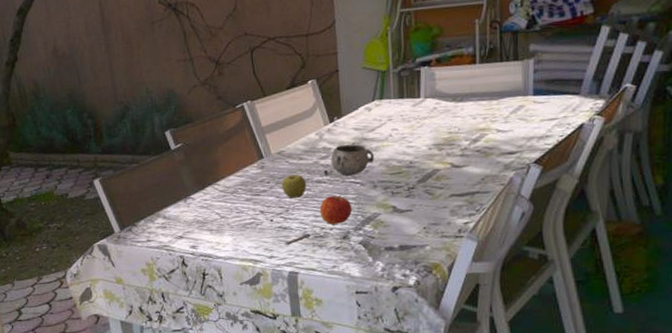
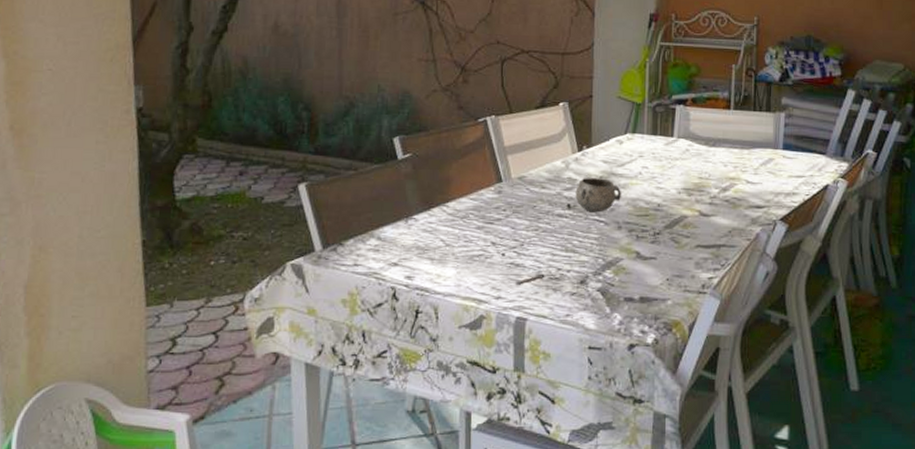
apple: present [281,174,307,198] -> none [519,204,547,231]
apple: present [319,195,352,224] -> none [558,233,593,266]

